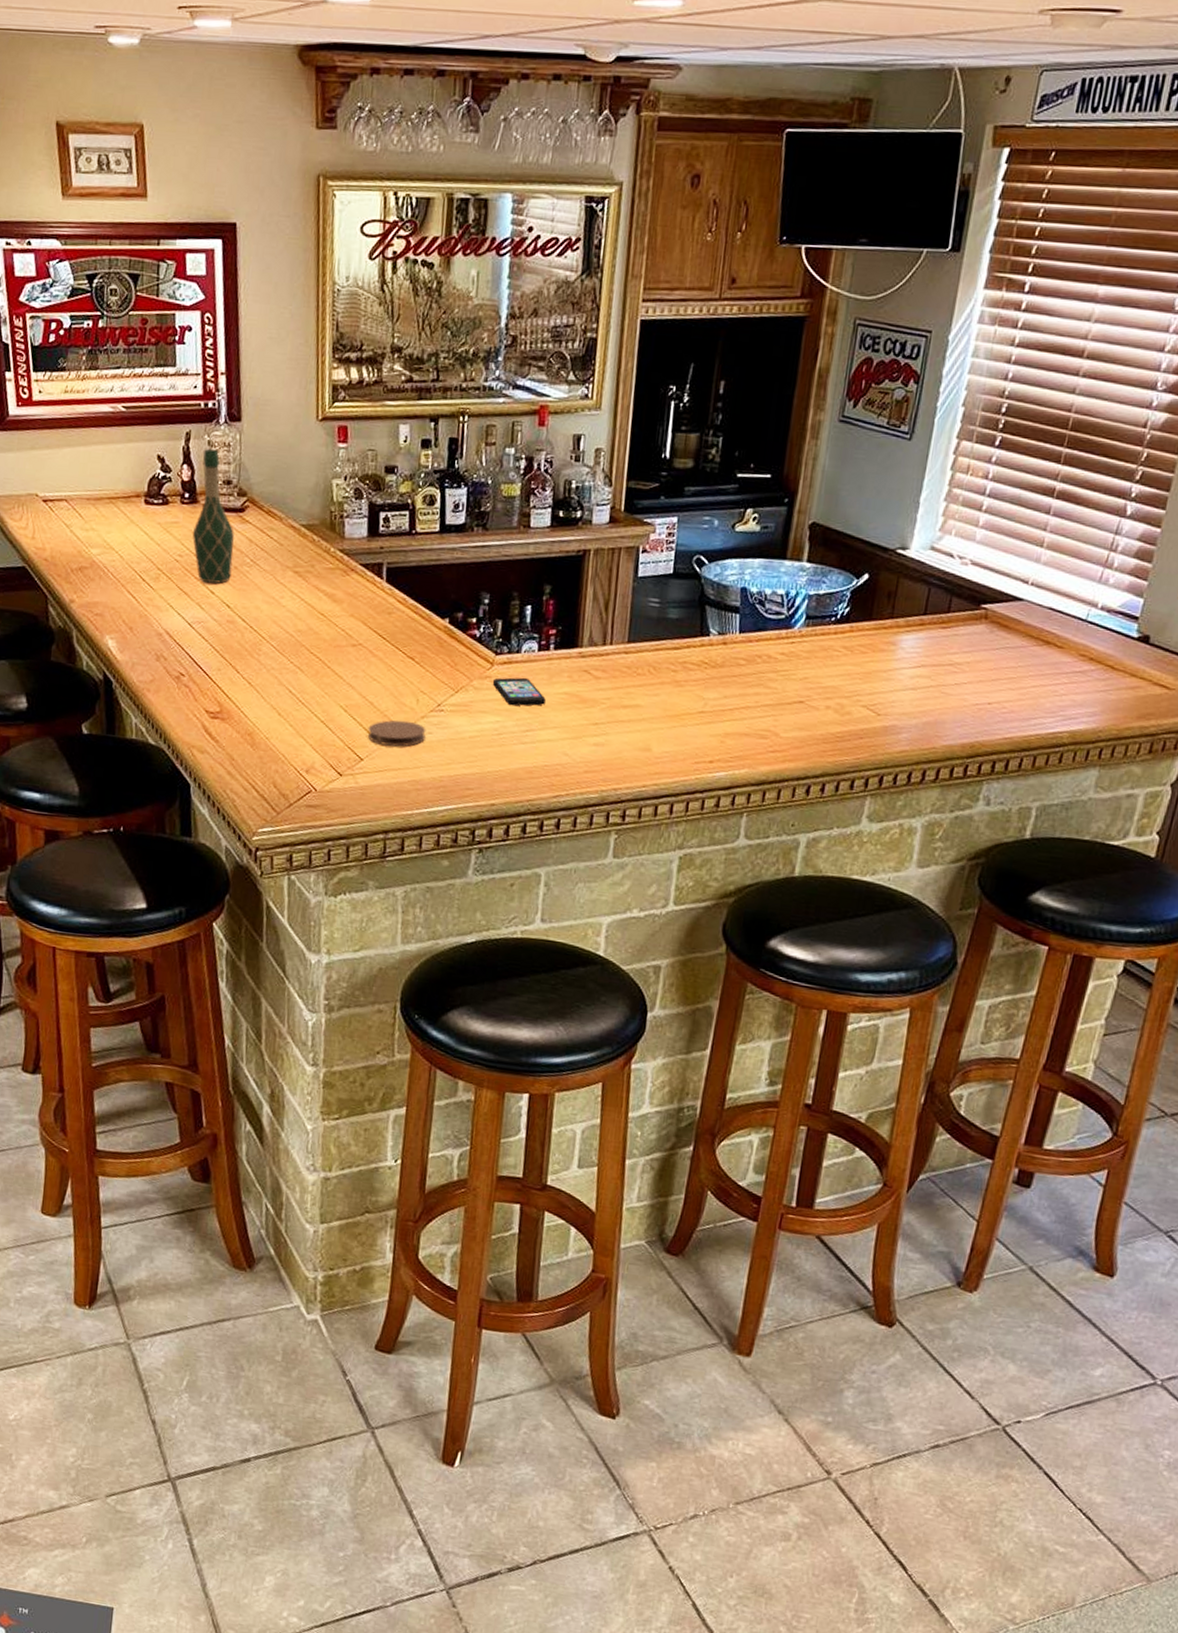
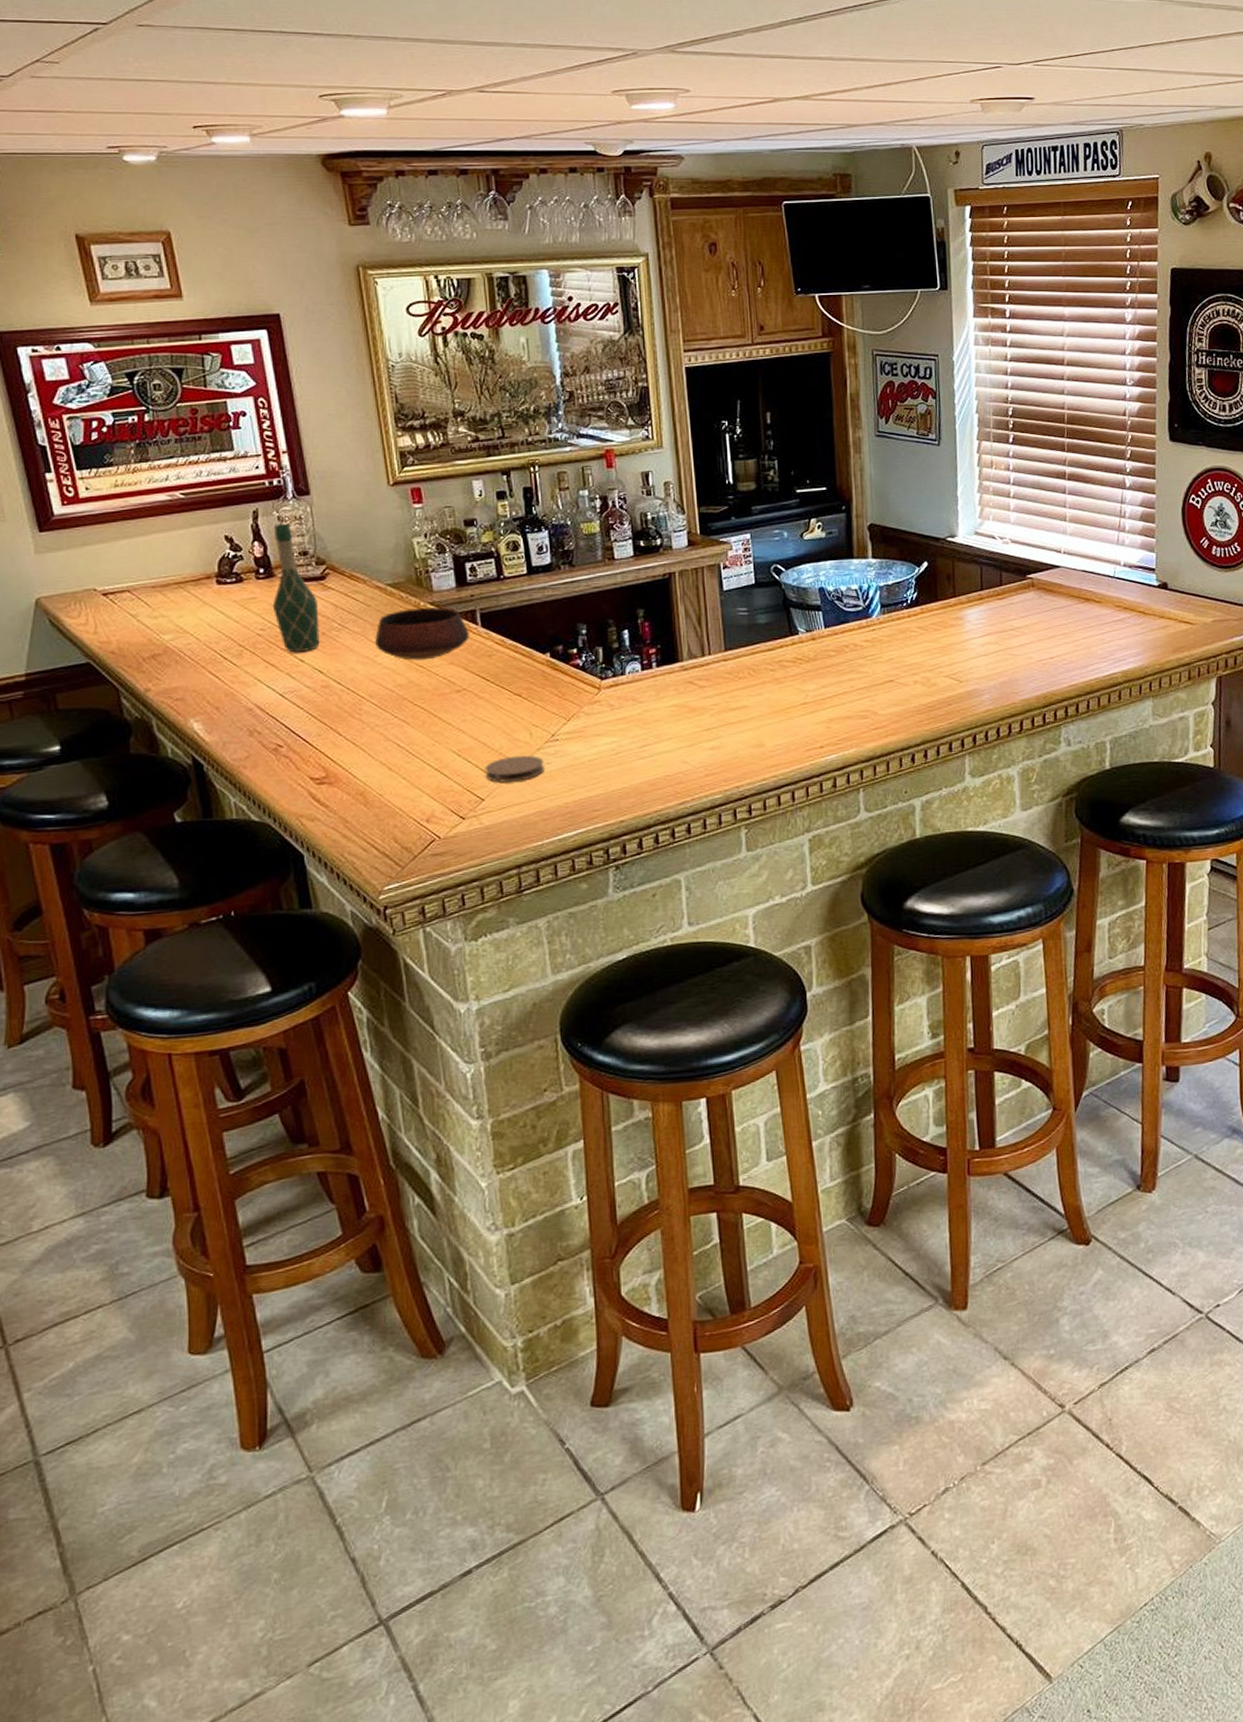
bowl: none [282,553,374,609] -> present [375,607,470,660]
smartphone: present [492,677,546,706] -> none [602,696,657,725]

